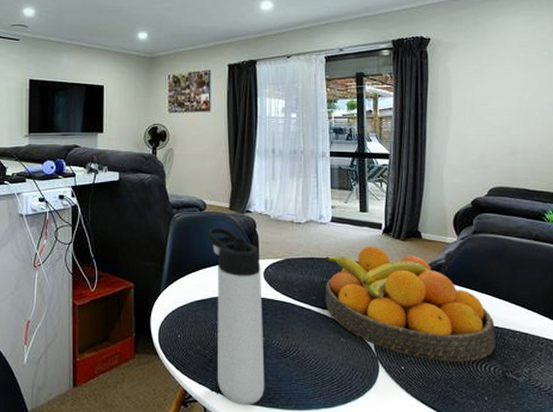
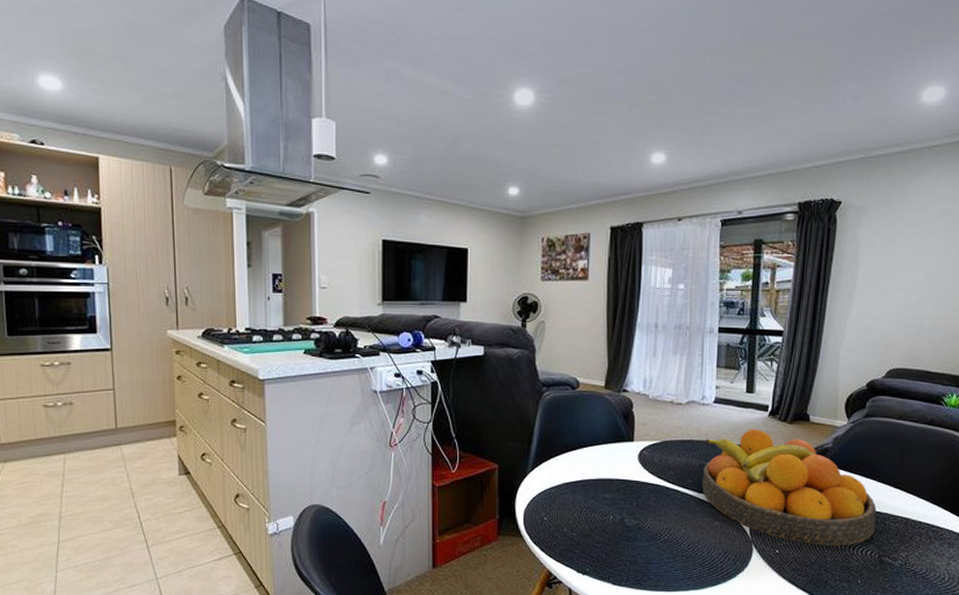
thermos bottle: present [208,227,265,405] -> none [580,407,636,587]

